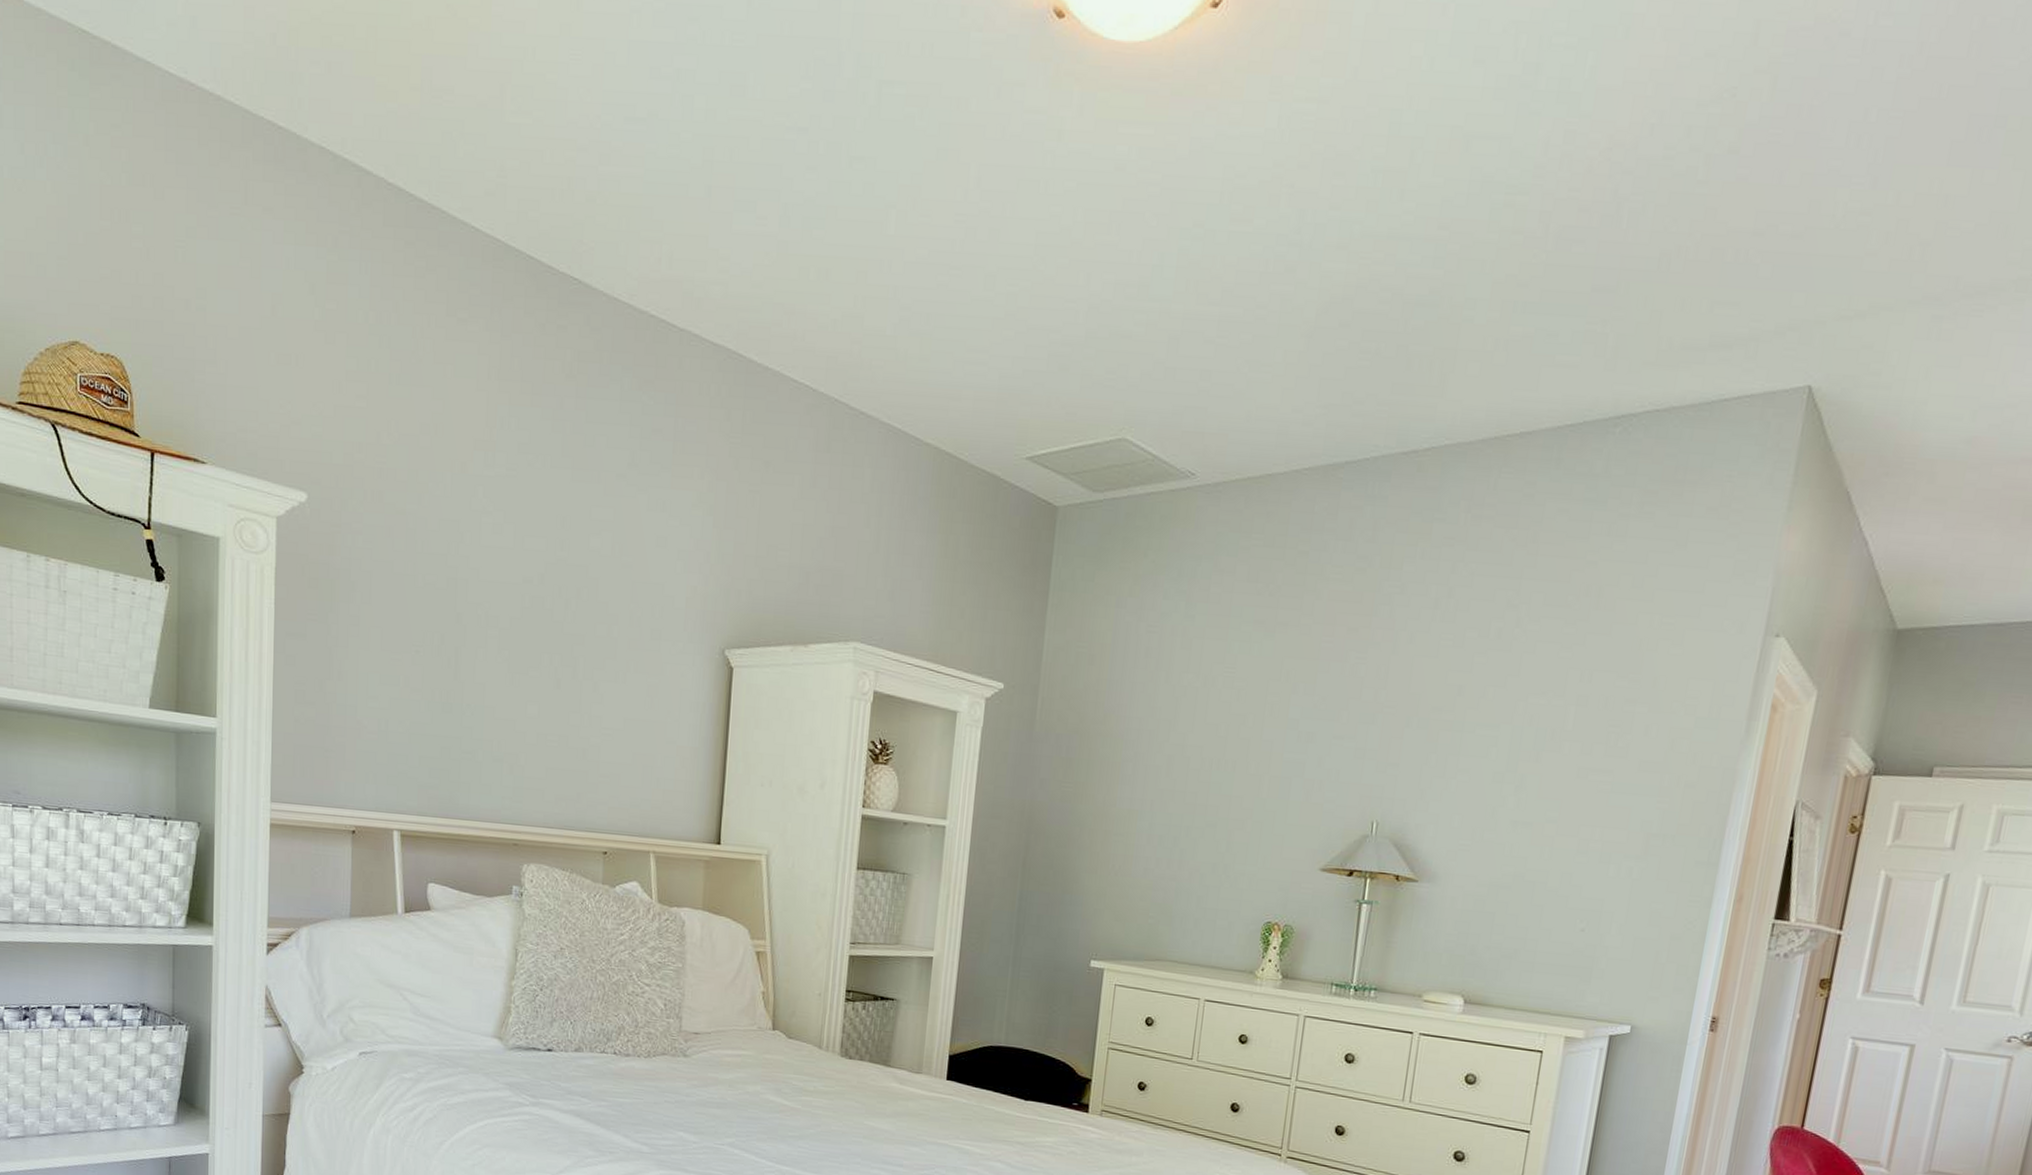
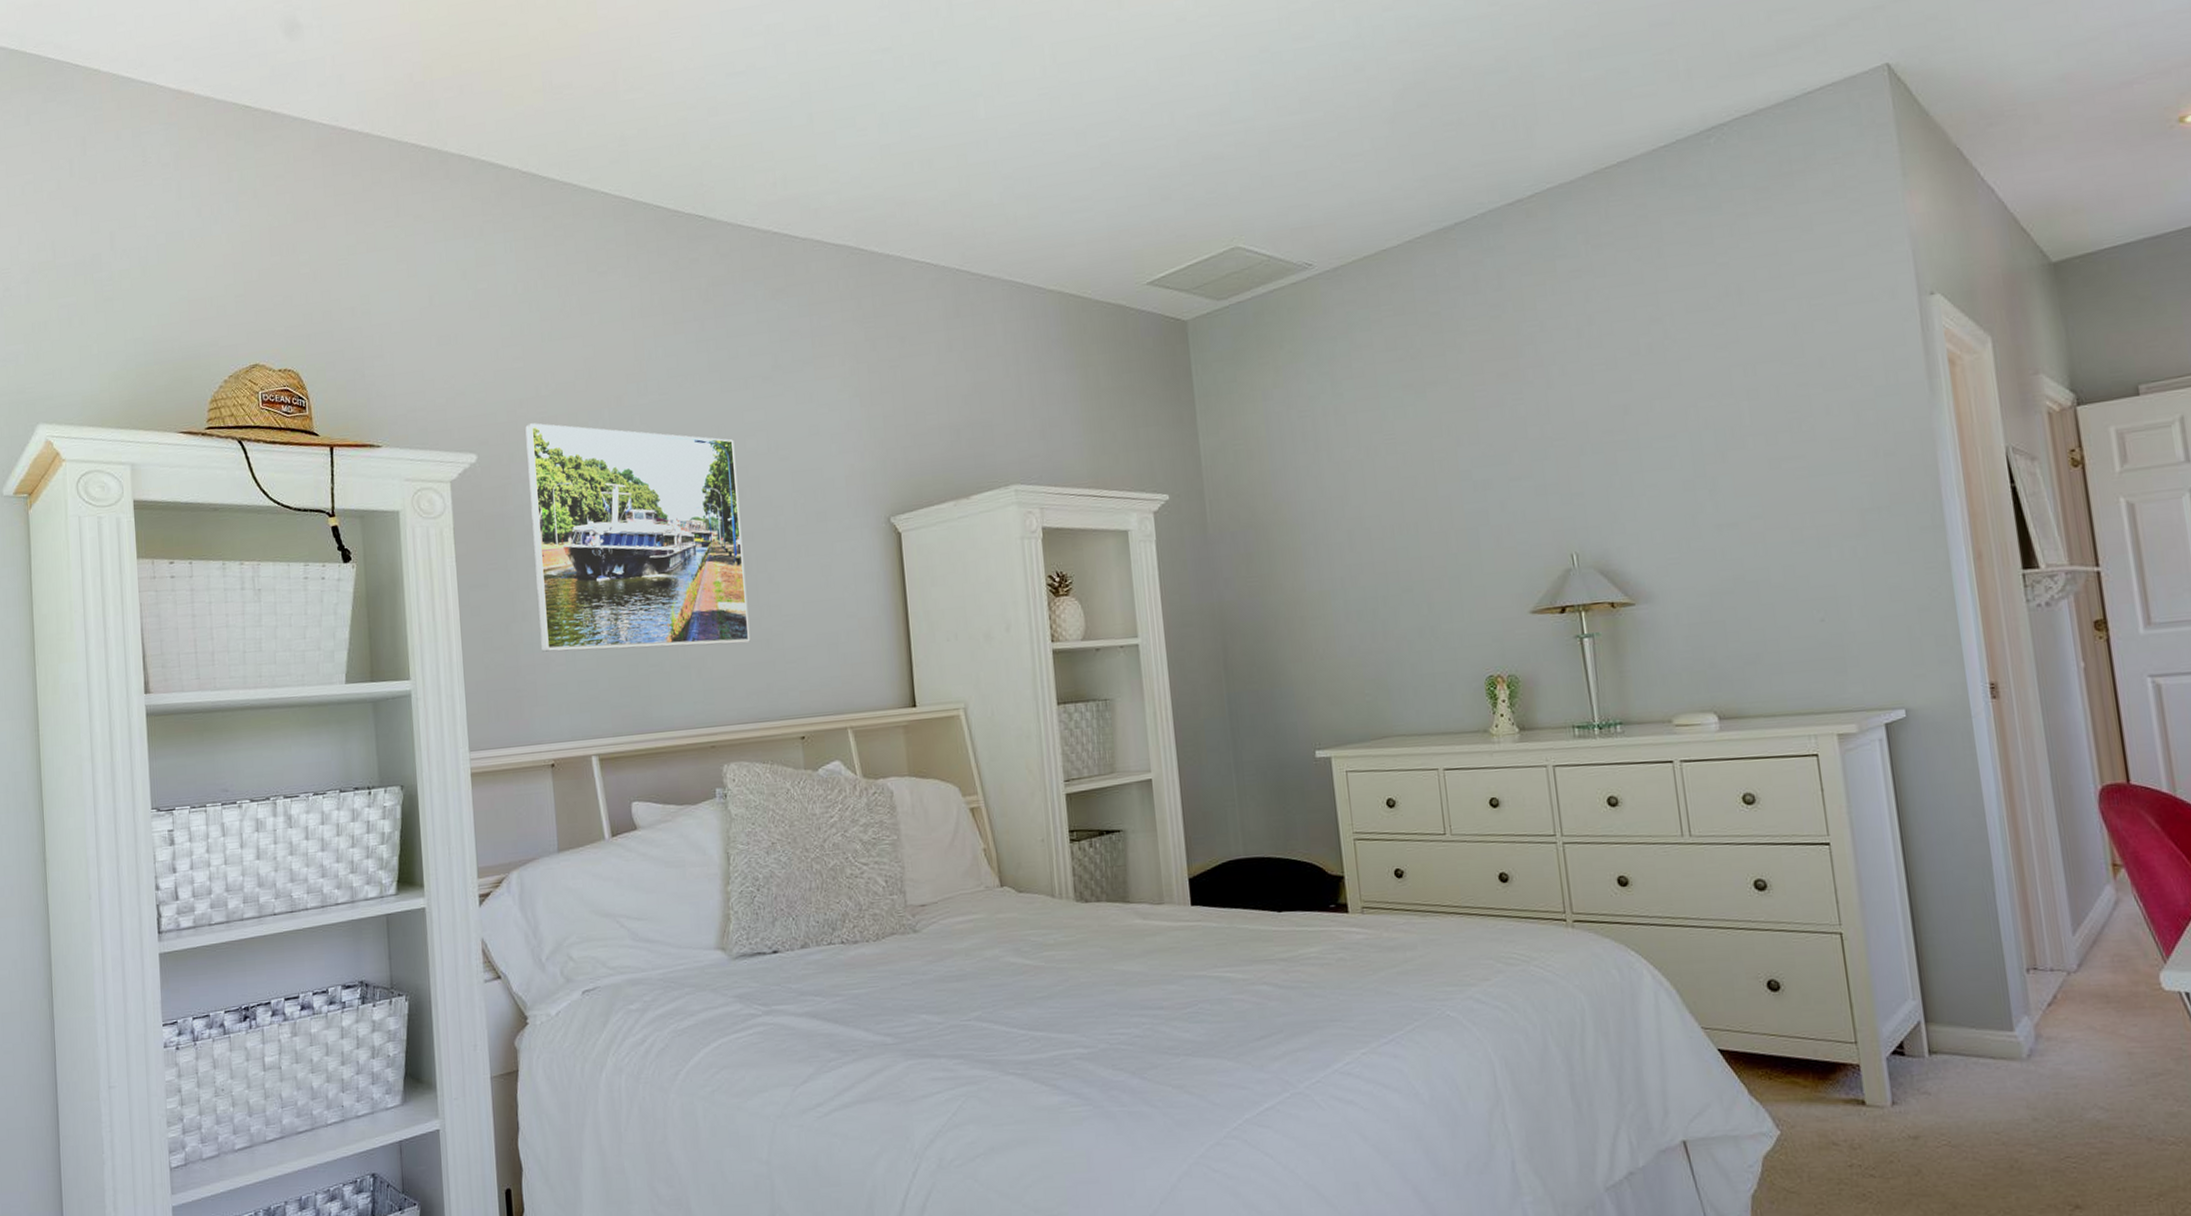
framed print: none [354,471,578,749] -> present [525,423,751,652]

